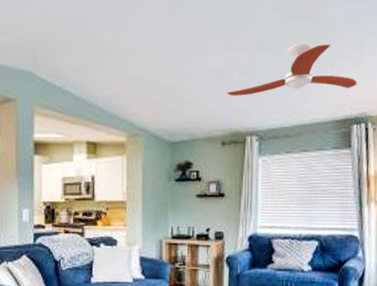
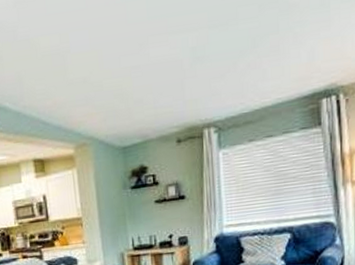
ceiling fan: present [227,43,357,96] -> none [178,8,324,87]

